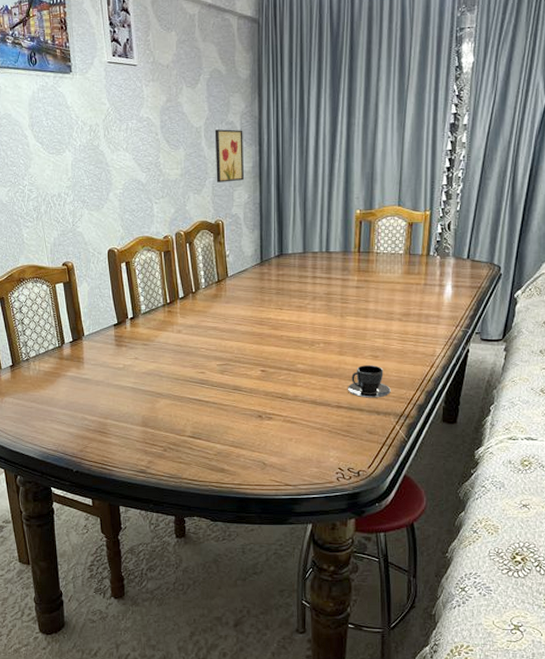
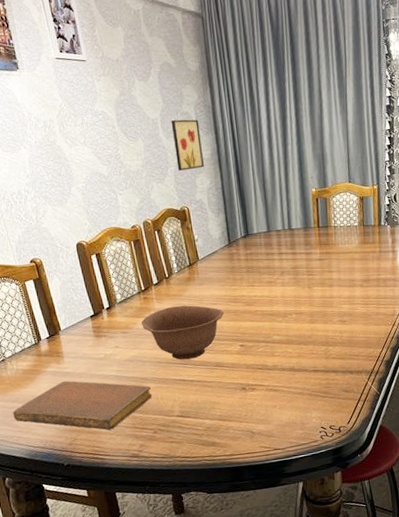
notebook: none [31,387,166,442] -> present [13,380,153,430]
bowl: none [163,322,248,379] -> present [141,305,225,360]
teacup: present [347,365,391,398] -> none [321,329,360,360]

